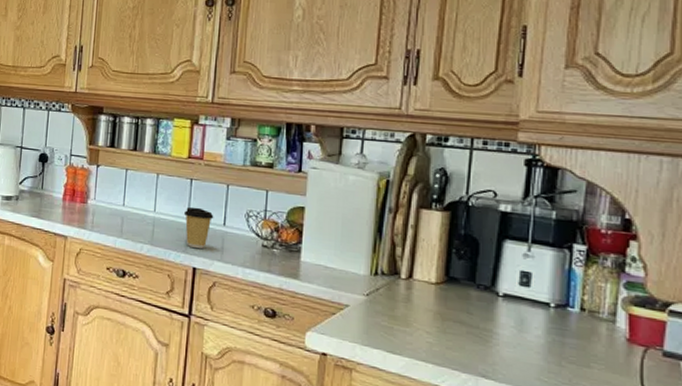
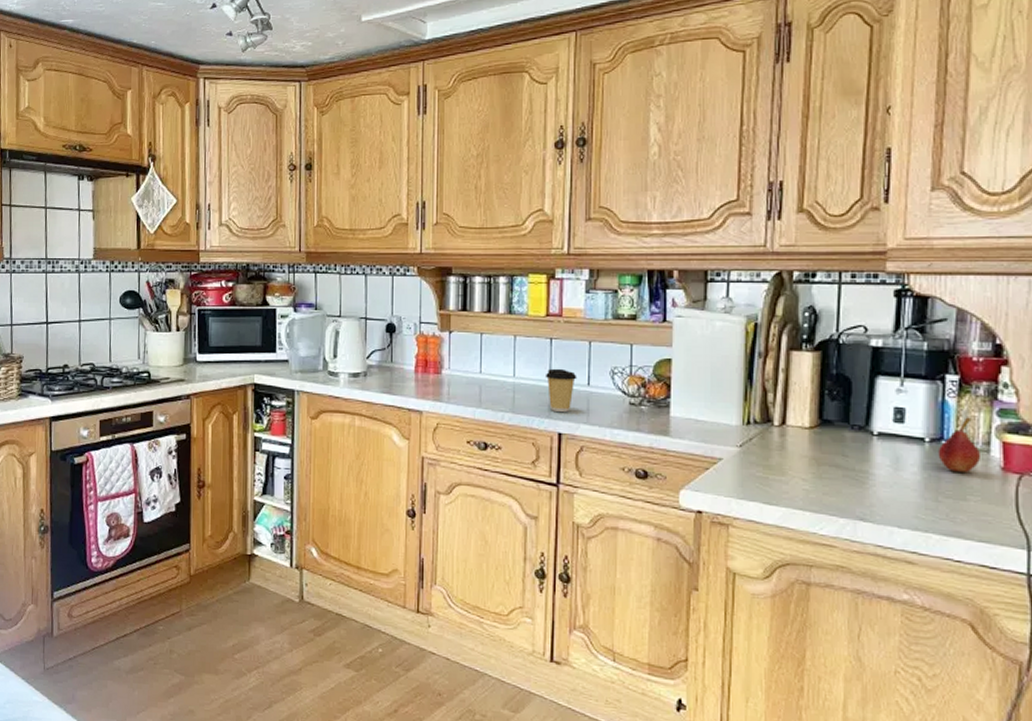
fruit: none [562,286,607,340] -> present [938,417,982,472]

